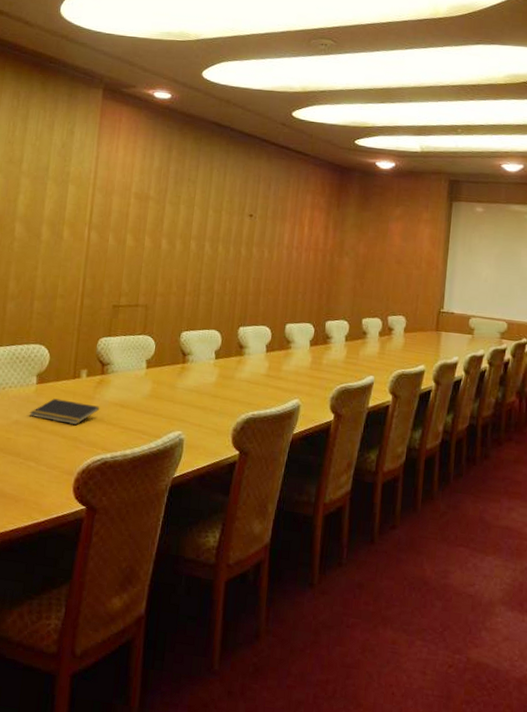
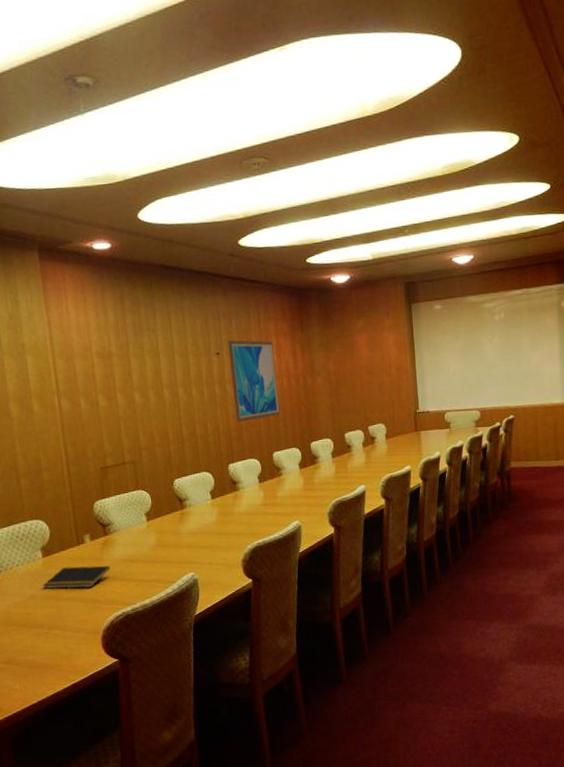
wall art: none [255,204,307,288] -> present [227,340,281,423]

